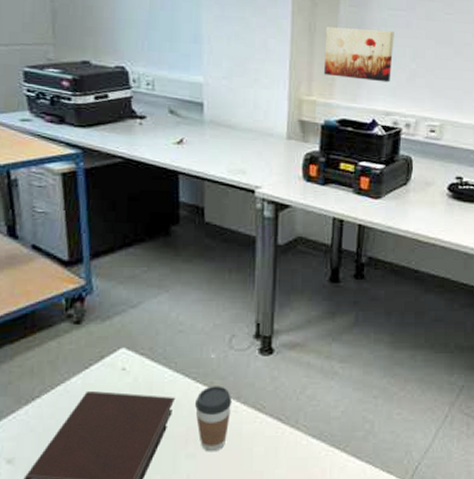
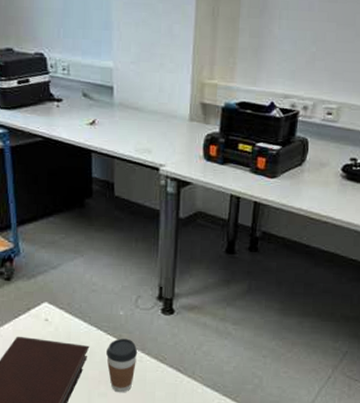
wall art: present [324,27,394,82] -> none [226,11,296,66]

